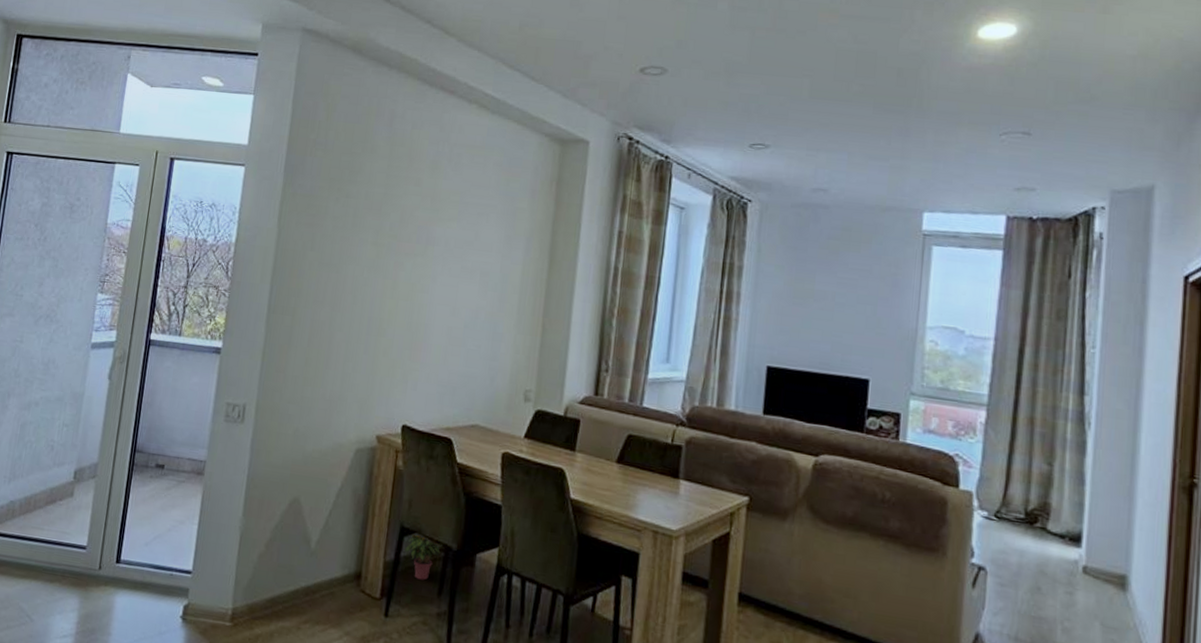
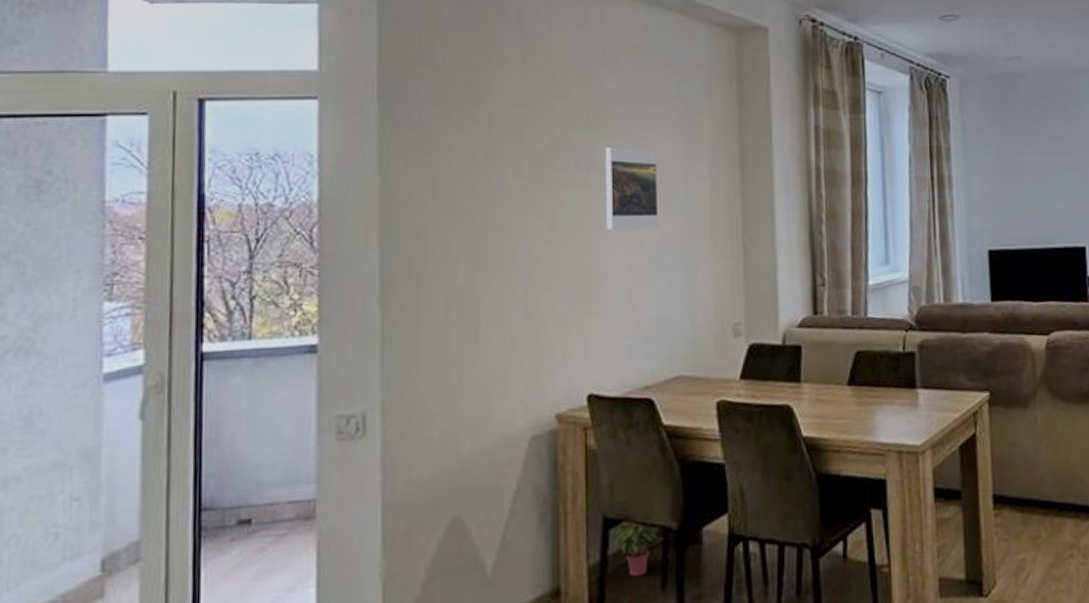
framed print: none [434,228,483,301] -> present [604,147,659,231]

